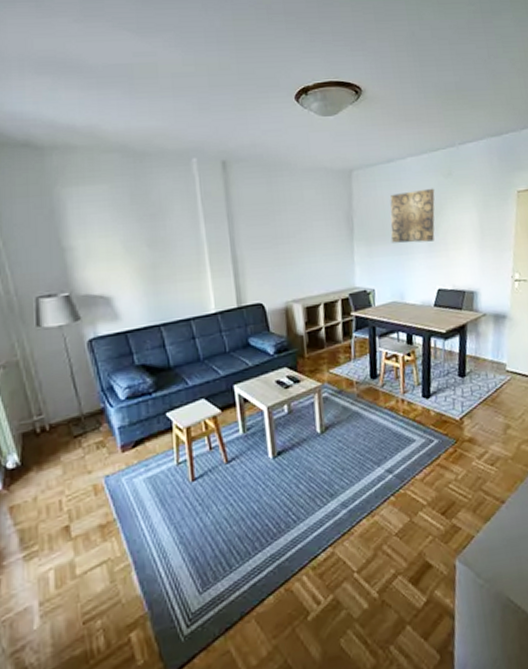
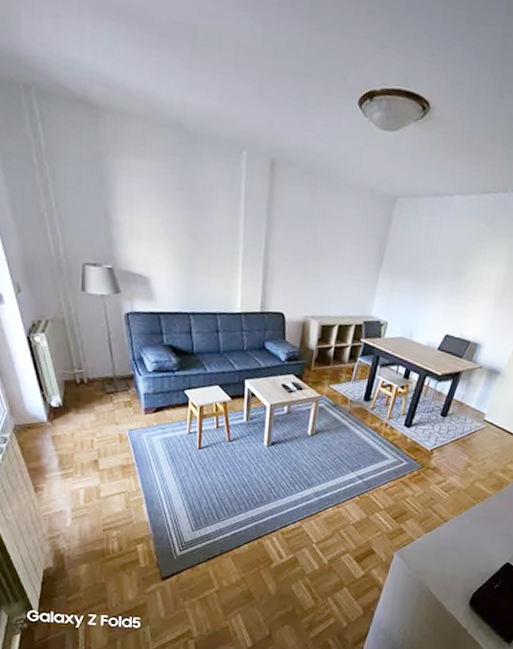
wall art: present [389,188,435,243] -> none [415,231,472,288]

